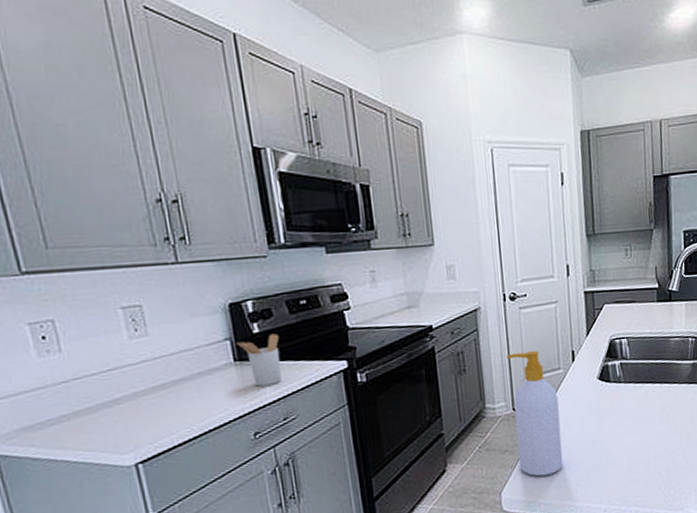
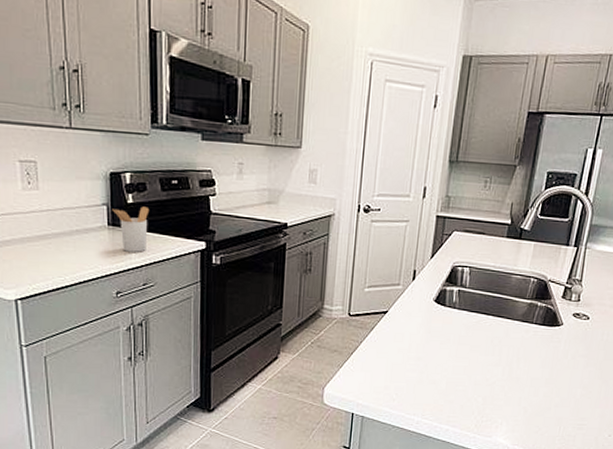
soap bottle: present [505,351,563,477] -> none [345,262,393,380]

